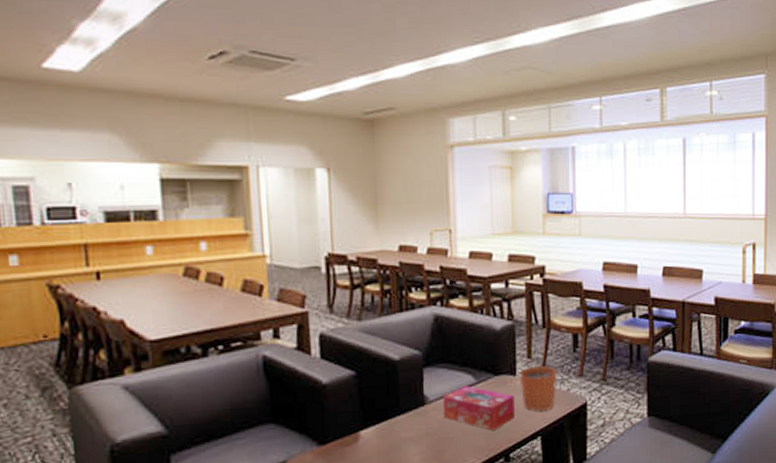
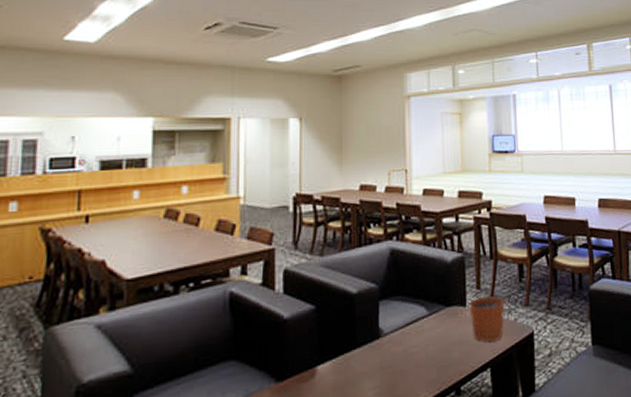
tissue box: present [442,386,515,430] -> none [396,317,465,363]

